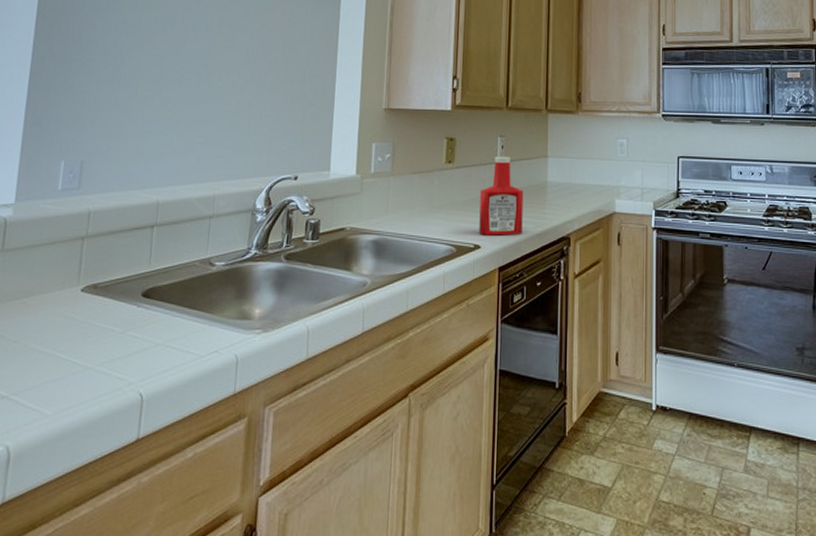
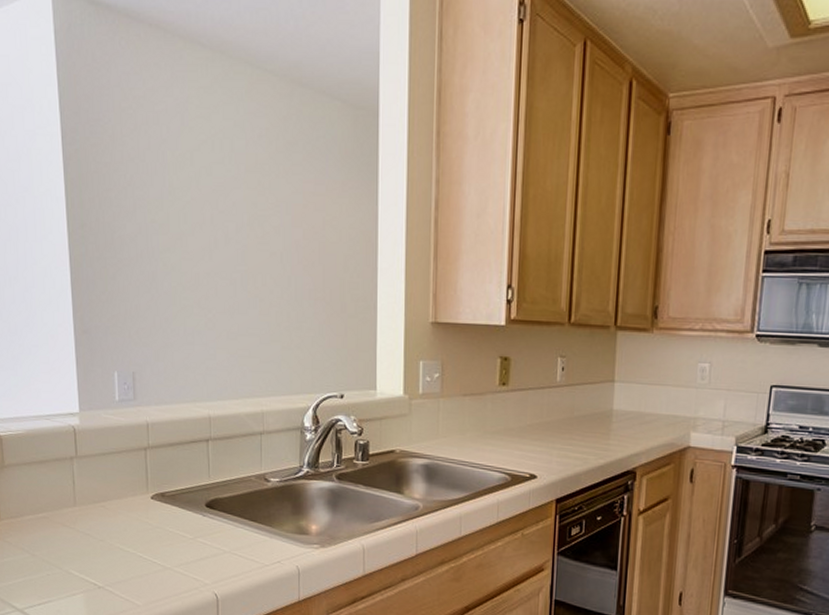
ketchup bottle: present [479,156,524,236] -> none [535,379,586,466]

